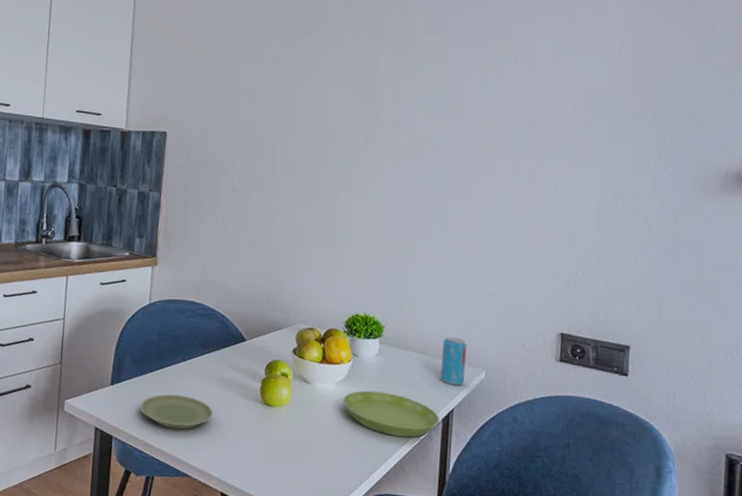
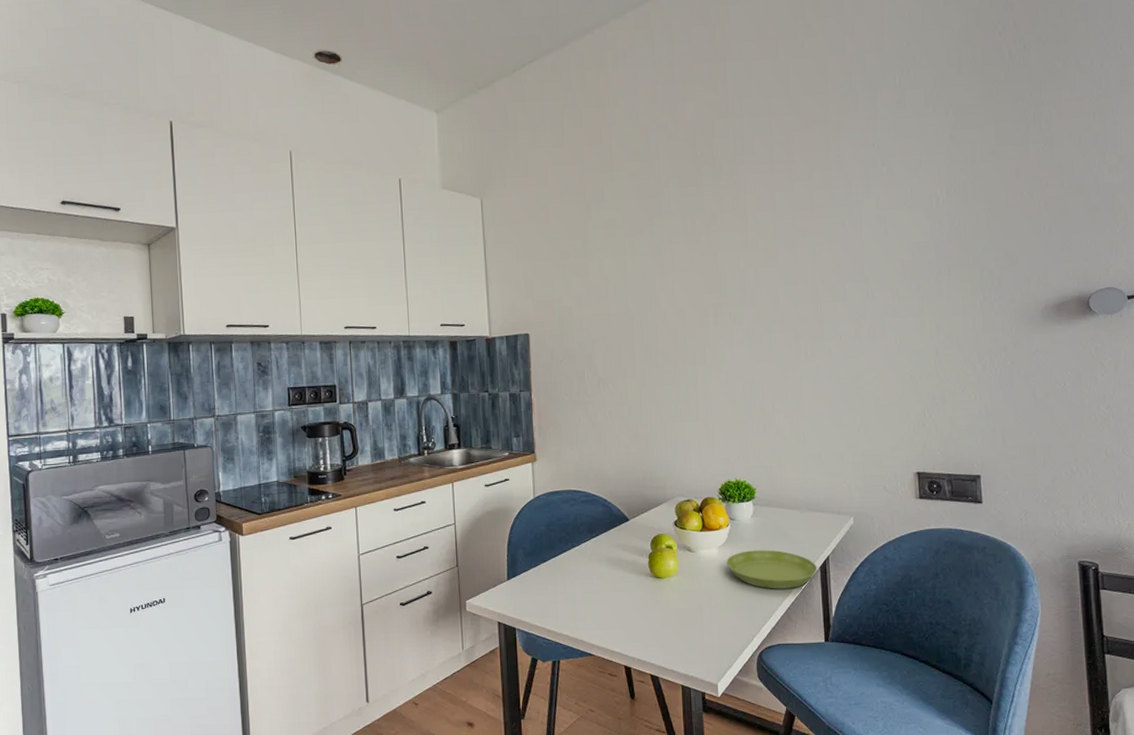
plate: present [140,394,214,429] -> none [537,580,608,613]
beverage can: present [440,336,468,386] -> none [811,489,835,535]

